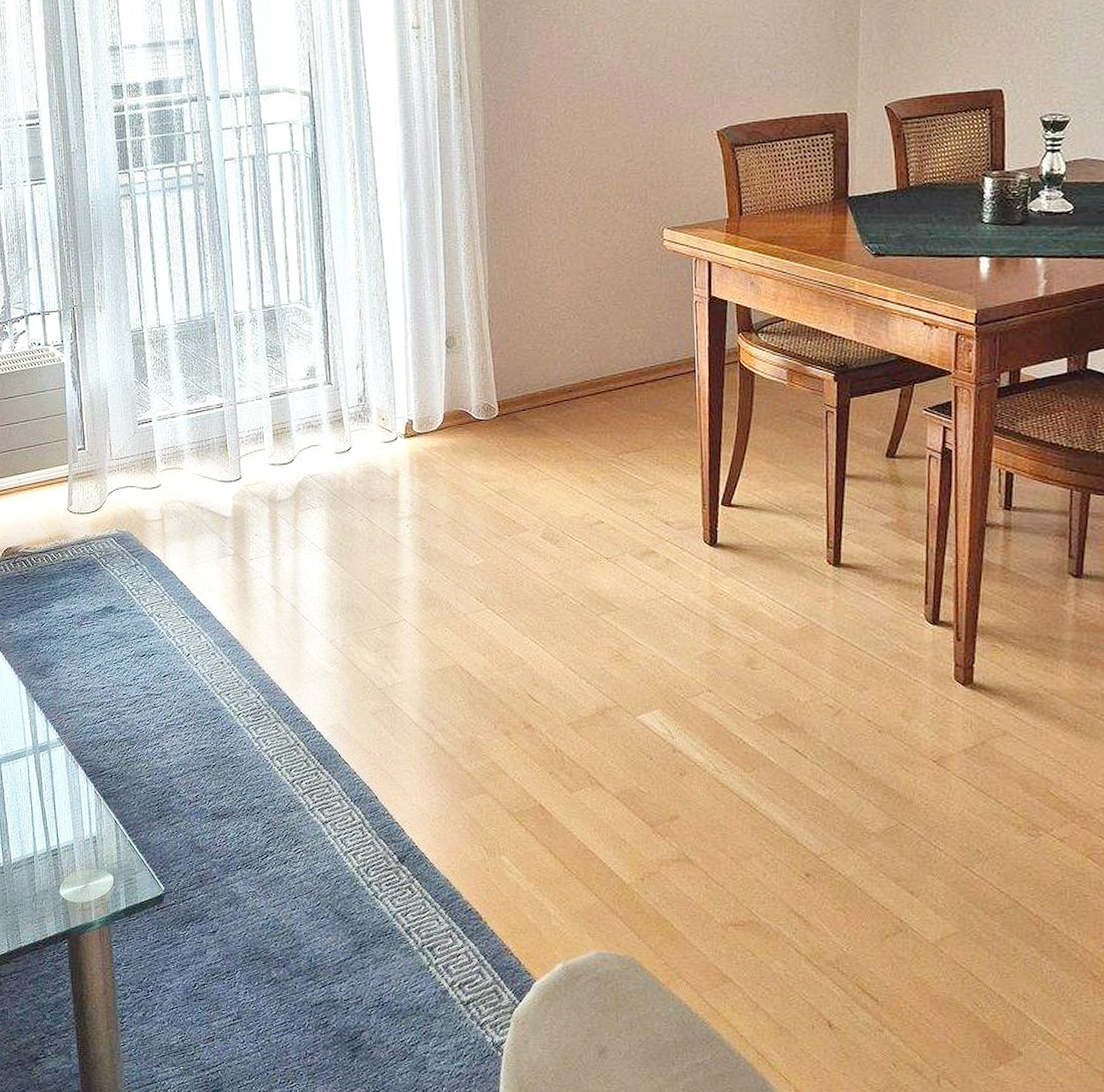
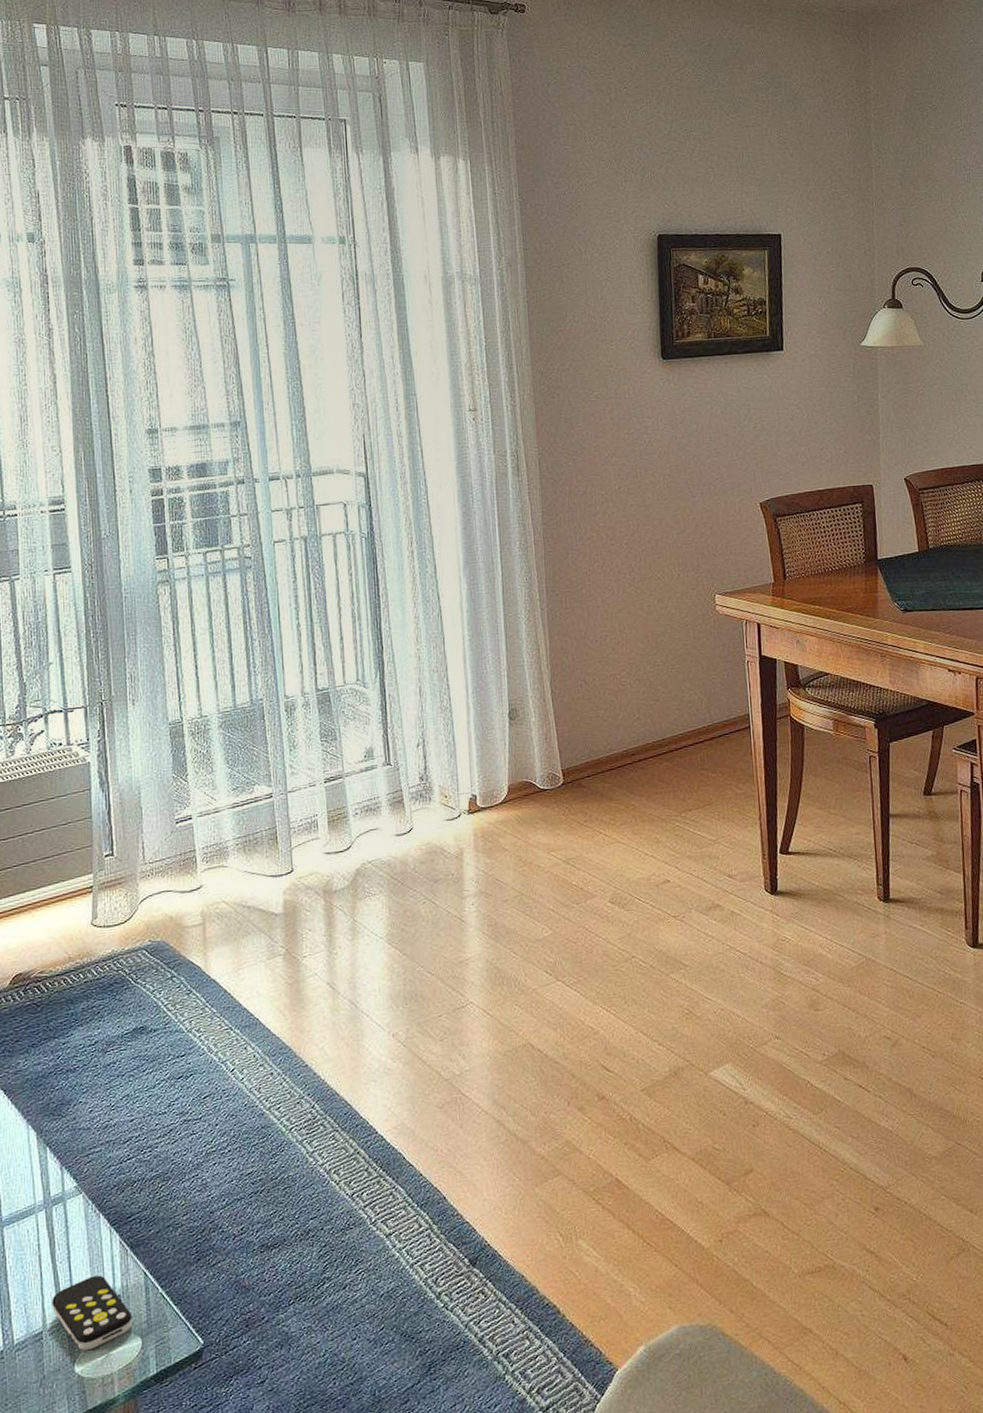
remote control: none [41,817,106,879] -> present [52,1275,132,1351]

